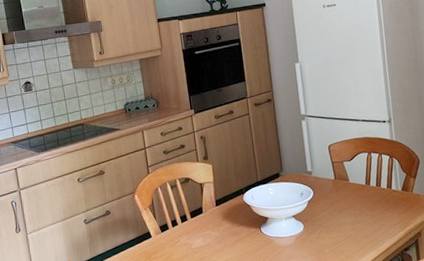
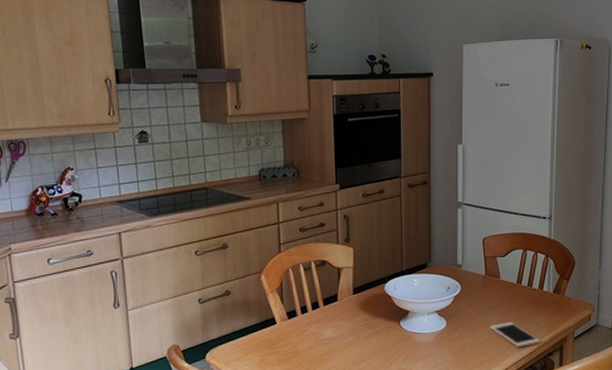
cell phone: none [345,221,395,245] -> present [490,322,540,348]

